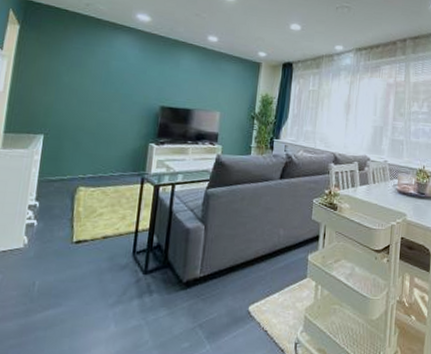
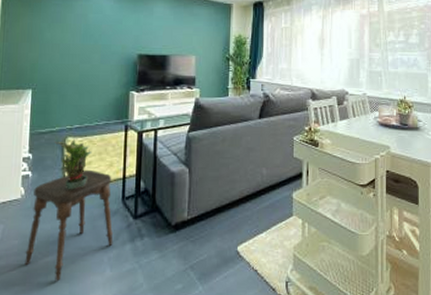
stool: none [22,221,124,335] -> present [24,169,114,281]
potted plant: none [65,189,105,242] -> present [55,139,92,190]

